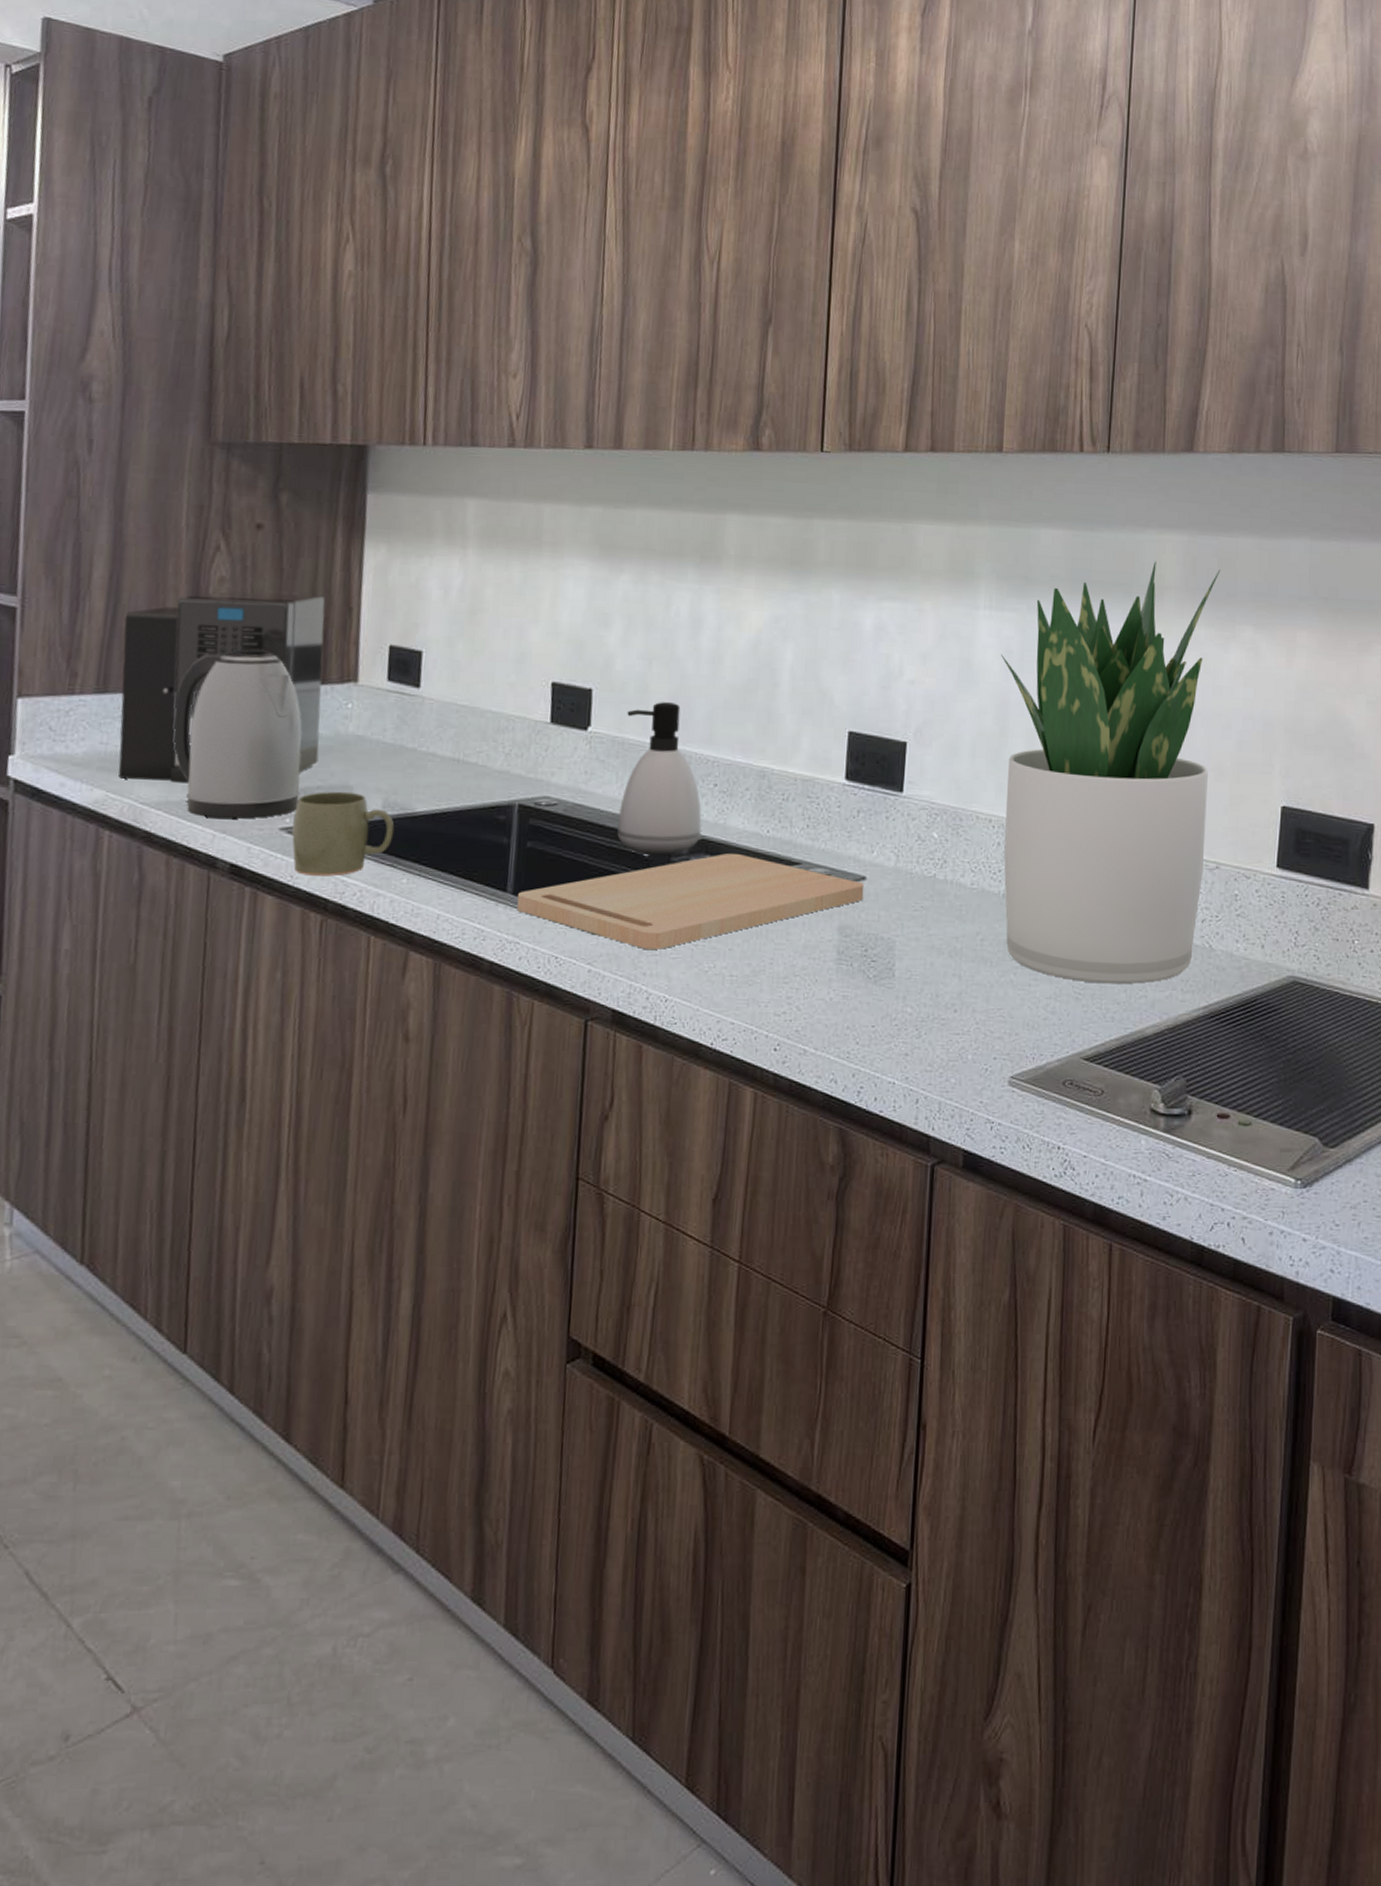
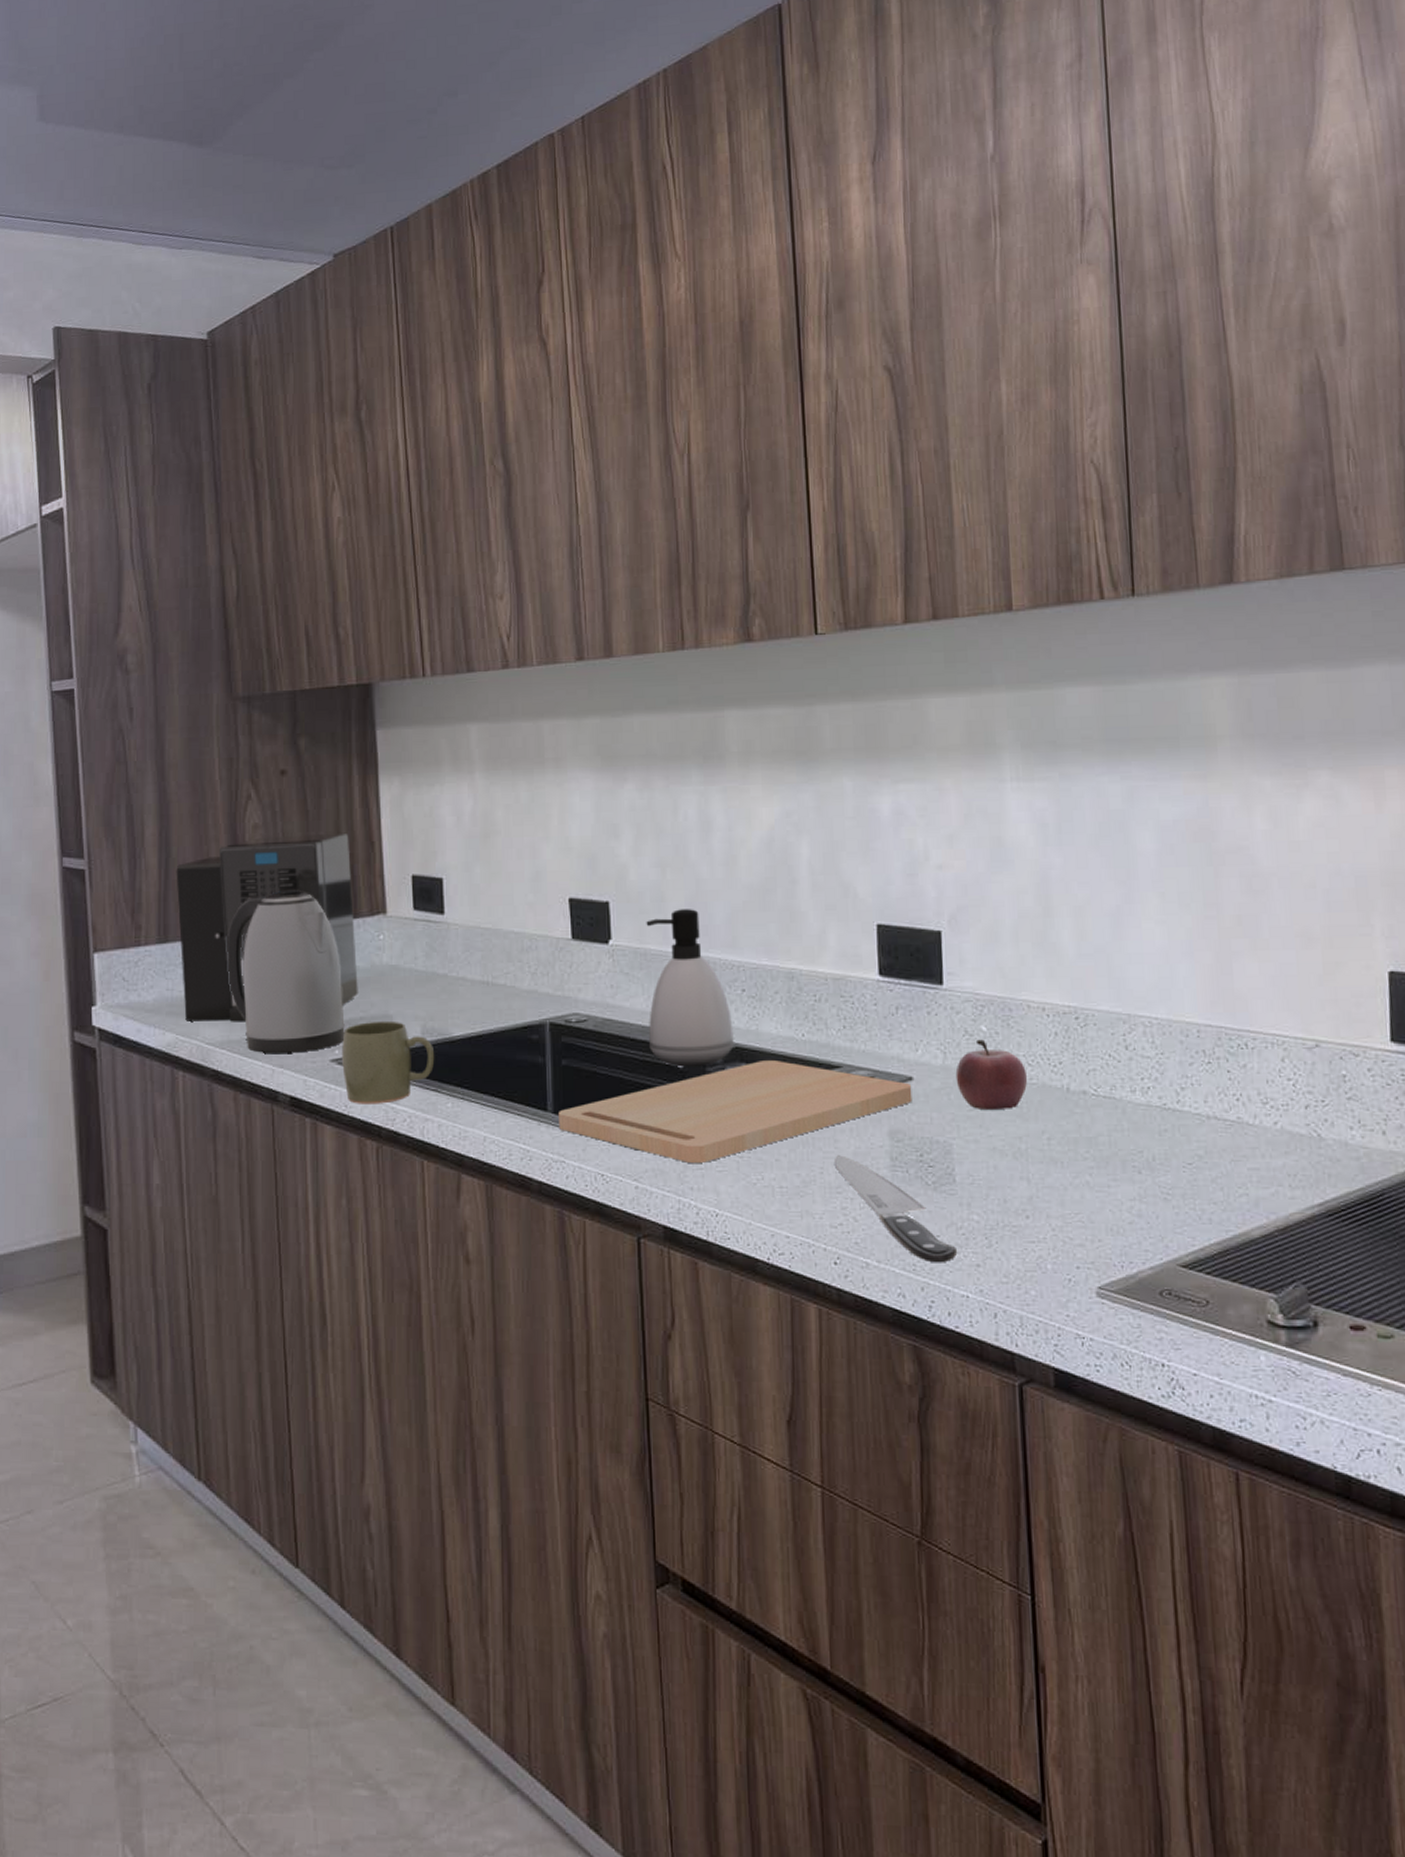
kitchen knife: none [785,947,890,1052] -> present [835,1155,958,1263]
fruit: none [905,845,970,912] -> present [955,1039,1028,1111]
planter: present [1000,561,1221,985] -> none [1034,709,1301,1182]

